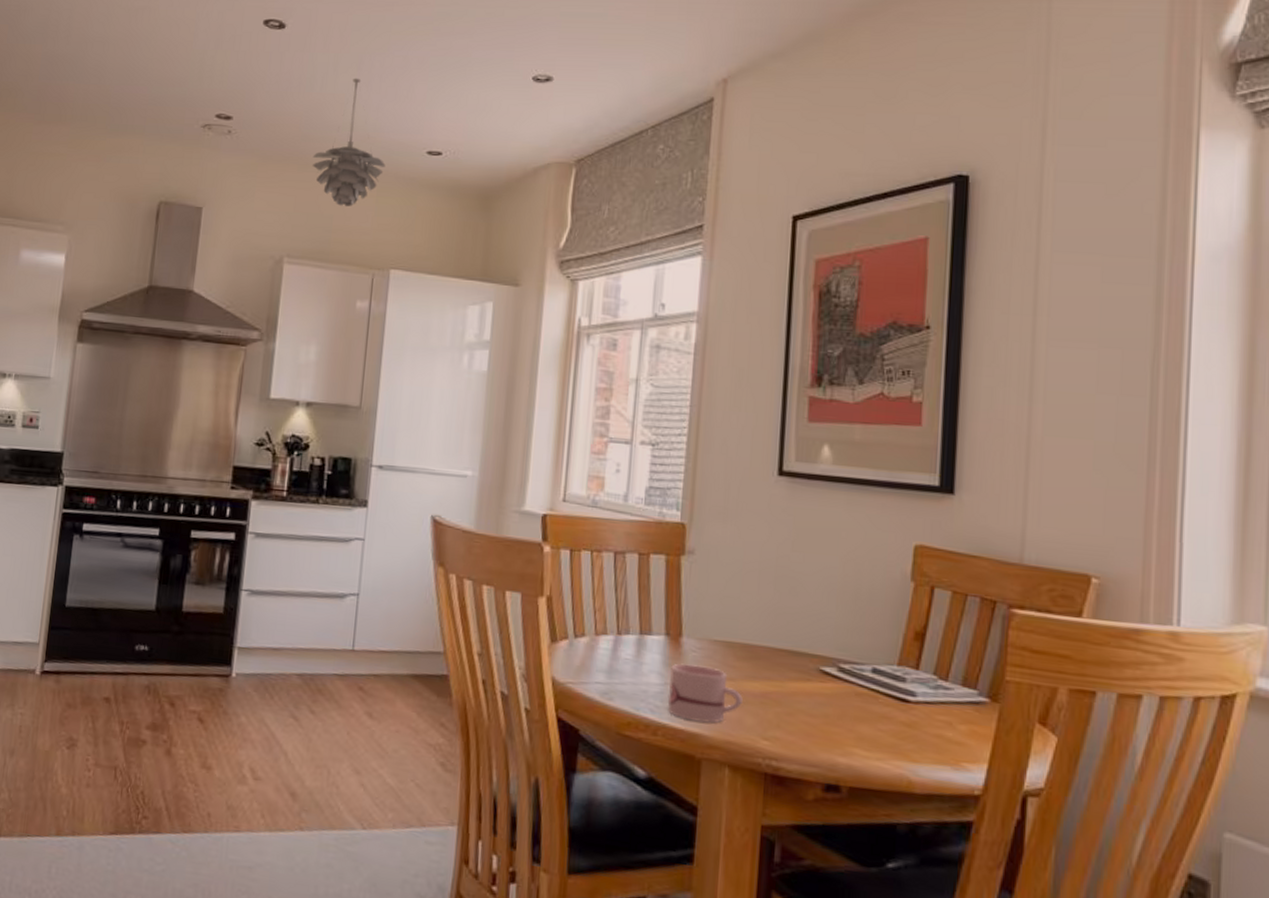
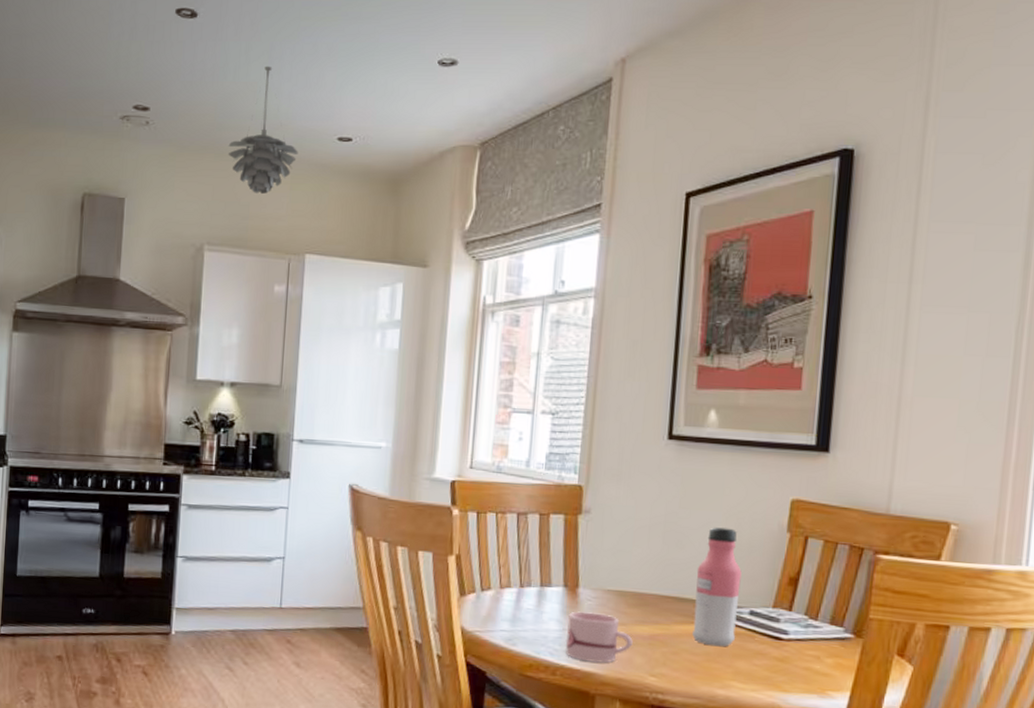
water bottle: none [808,573,862,709] -> present [691,527,742,647]

